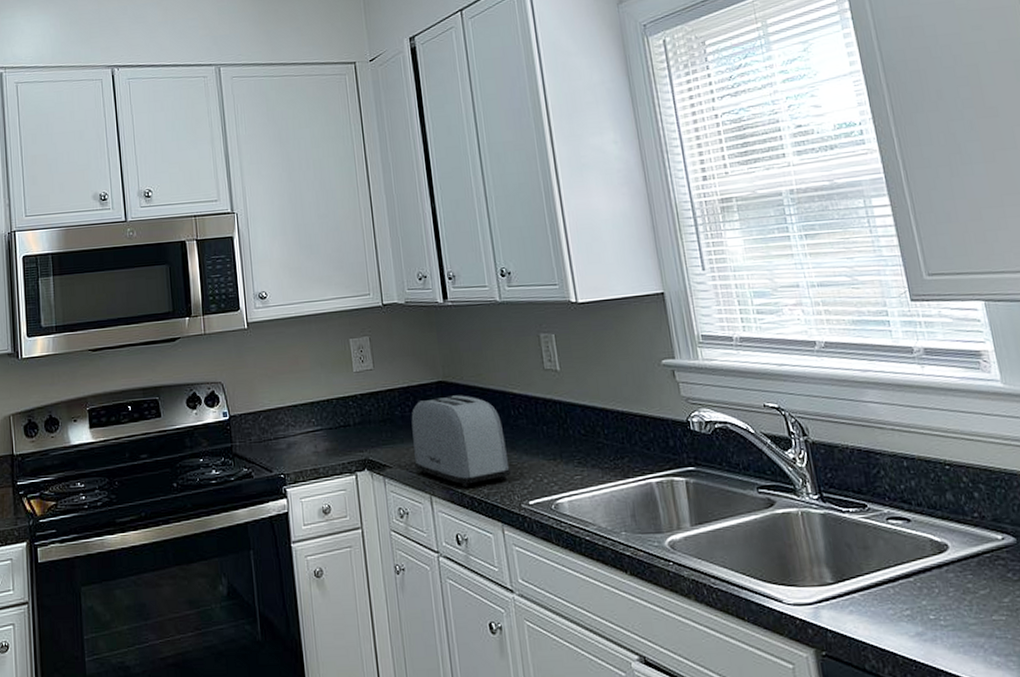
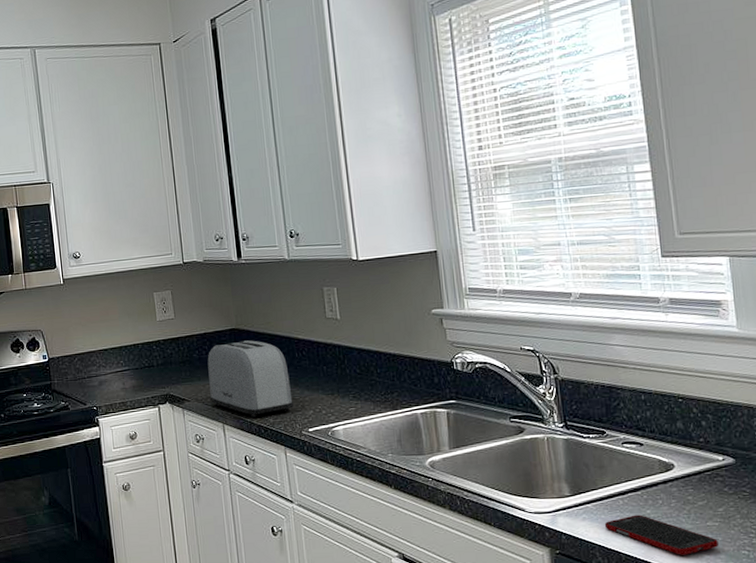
cell phone: none [875,606,1008,657] -> present [604,514,718,555]

